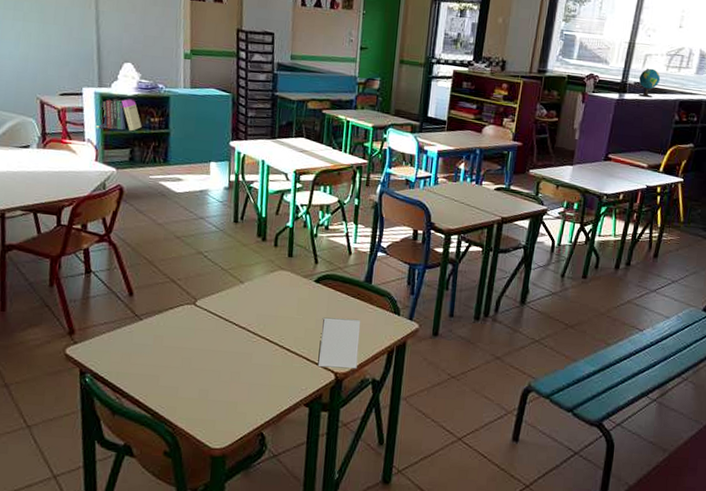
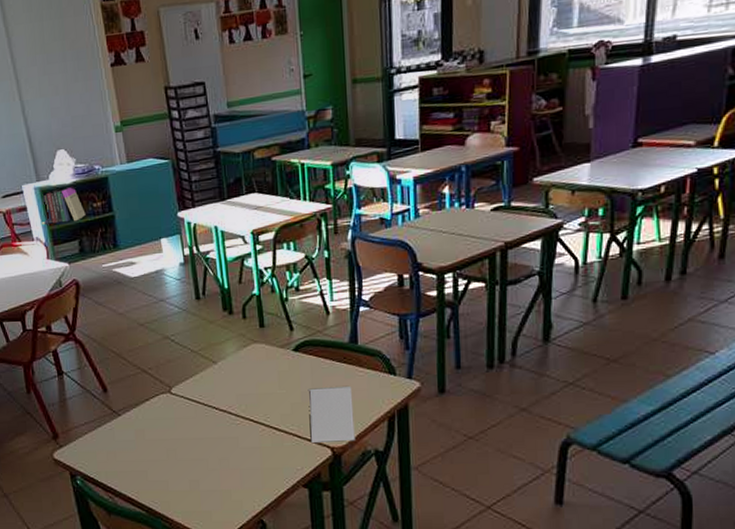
globe: present [638,68,661,98] -> none [668,14,701,56]

